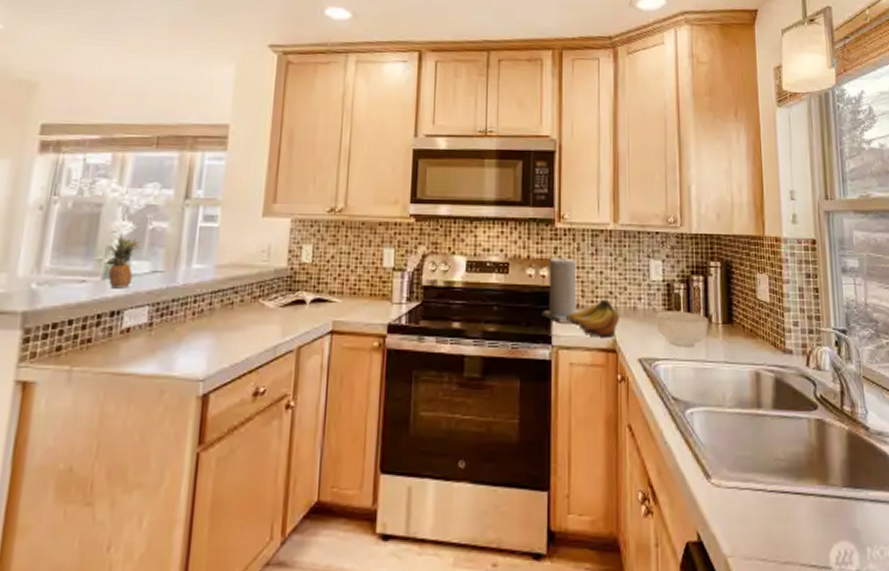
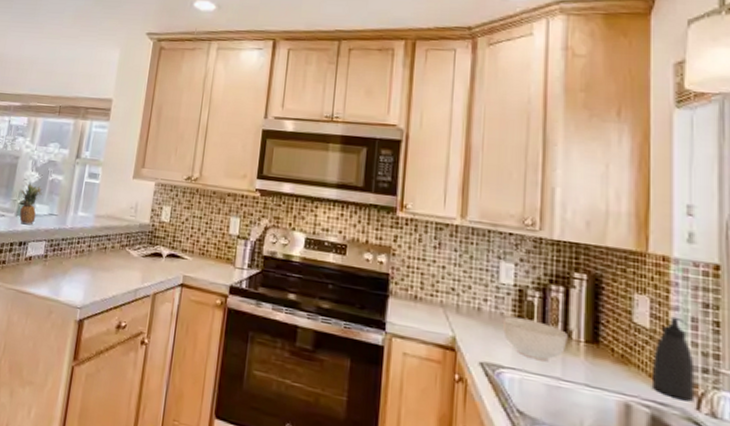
paper towel: present [541,257,584,323] -> none [376,245,422,313]
fruit: present [565,299,619,337] -> none [401,294,461,335]
soap dispenser: none [773,289,805,360] -> present [653,316,695,402]

